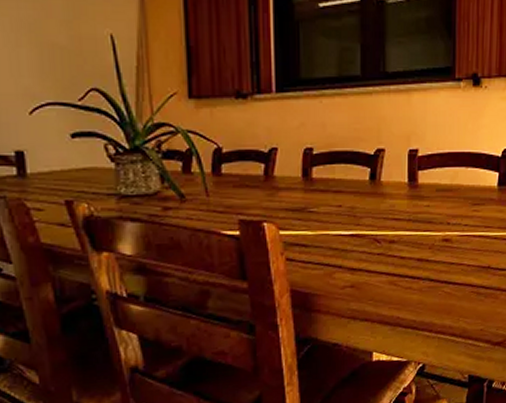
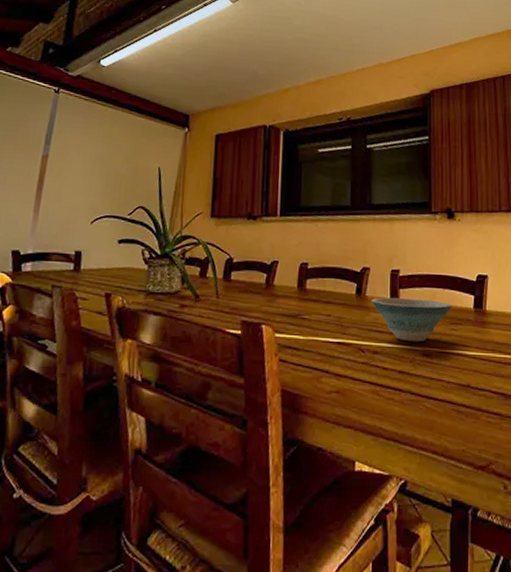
bowl: none [387,180,475,228] -> present [371,297,452,342]

